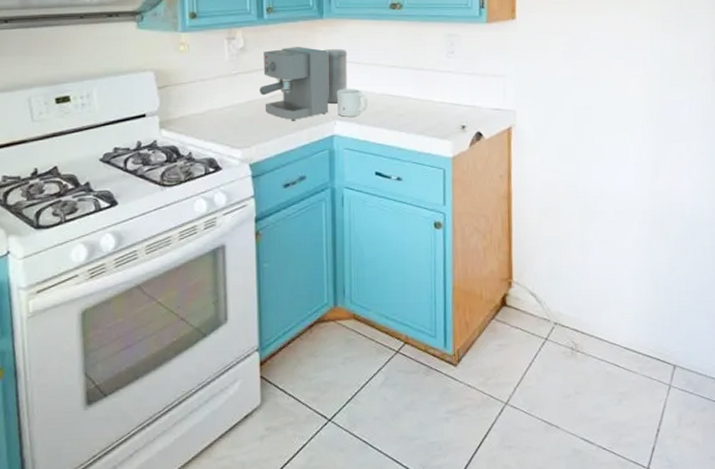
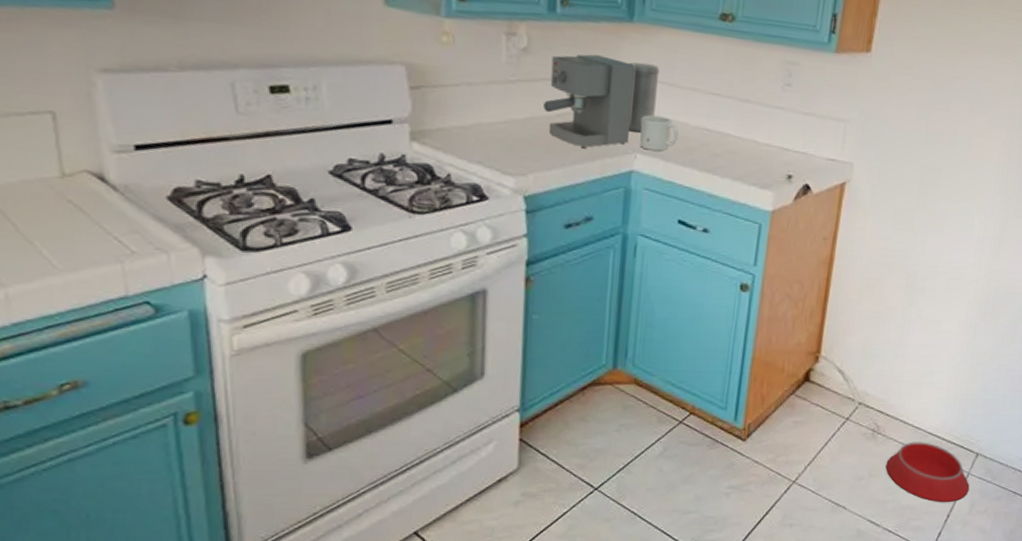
pet bowl: none [589,357,674,417] -> present [885,442,970,502]

